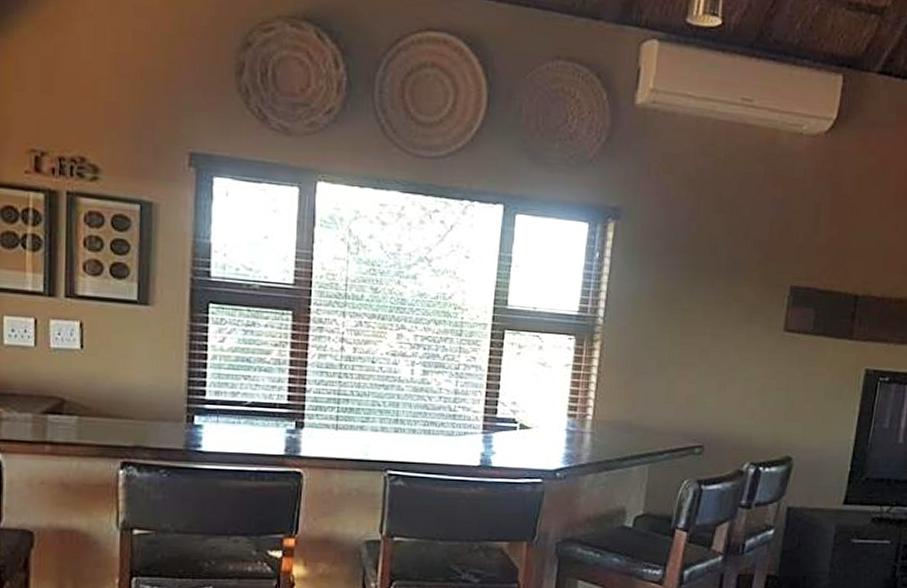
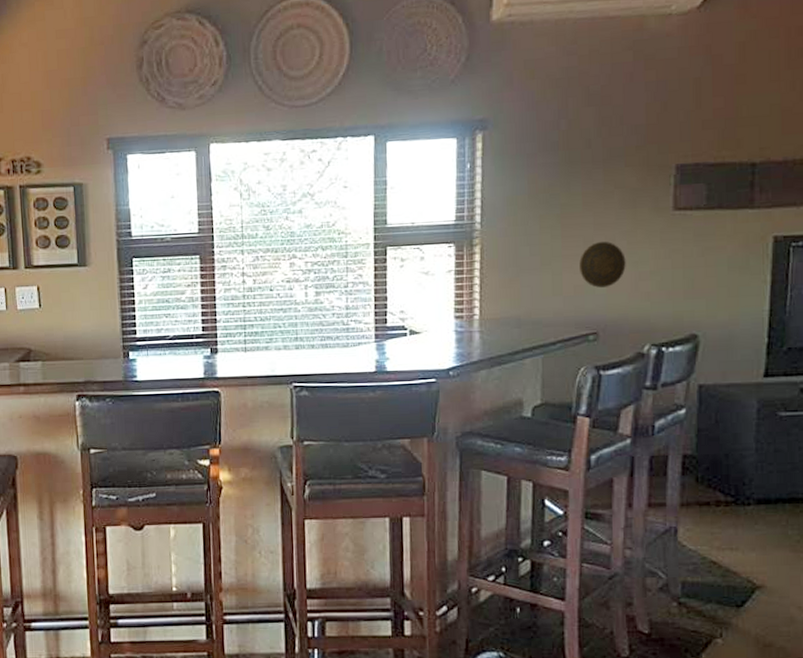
decorative plate: none [693,353,737,401] -> present [579,241,626,288]

